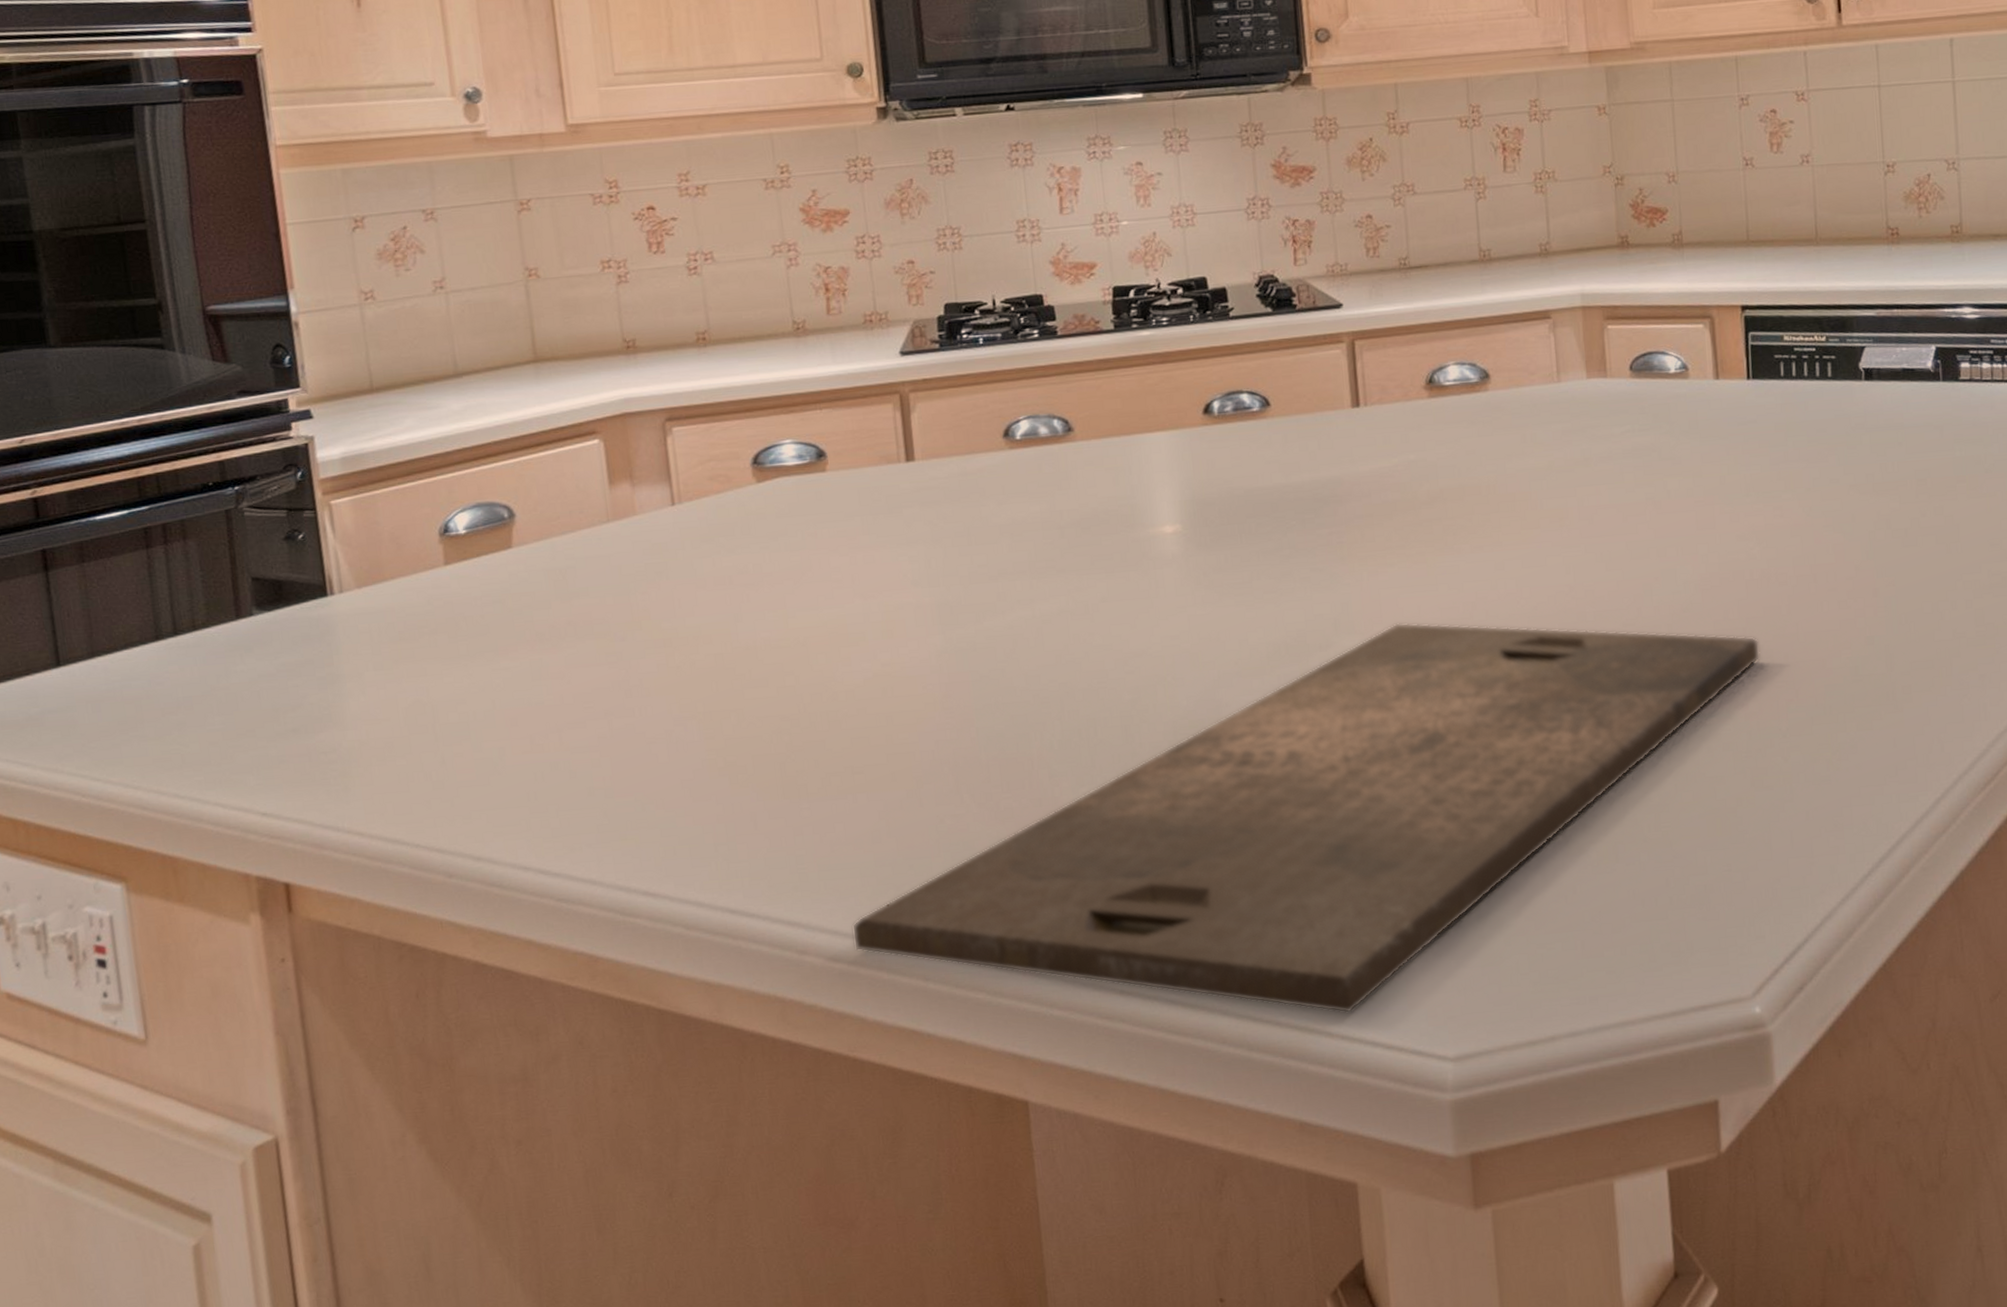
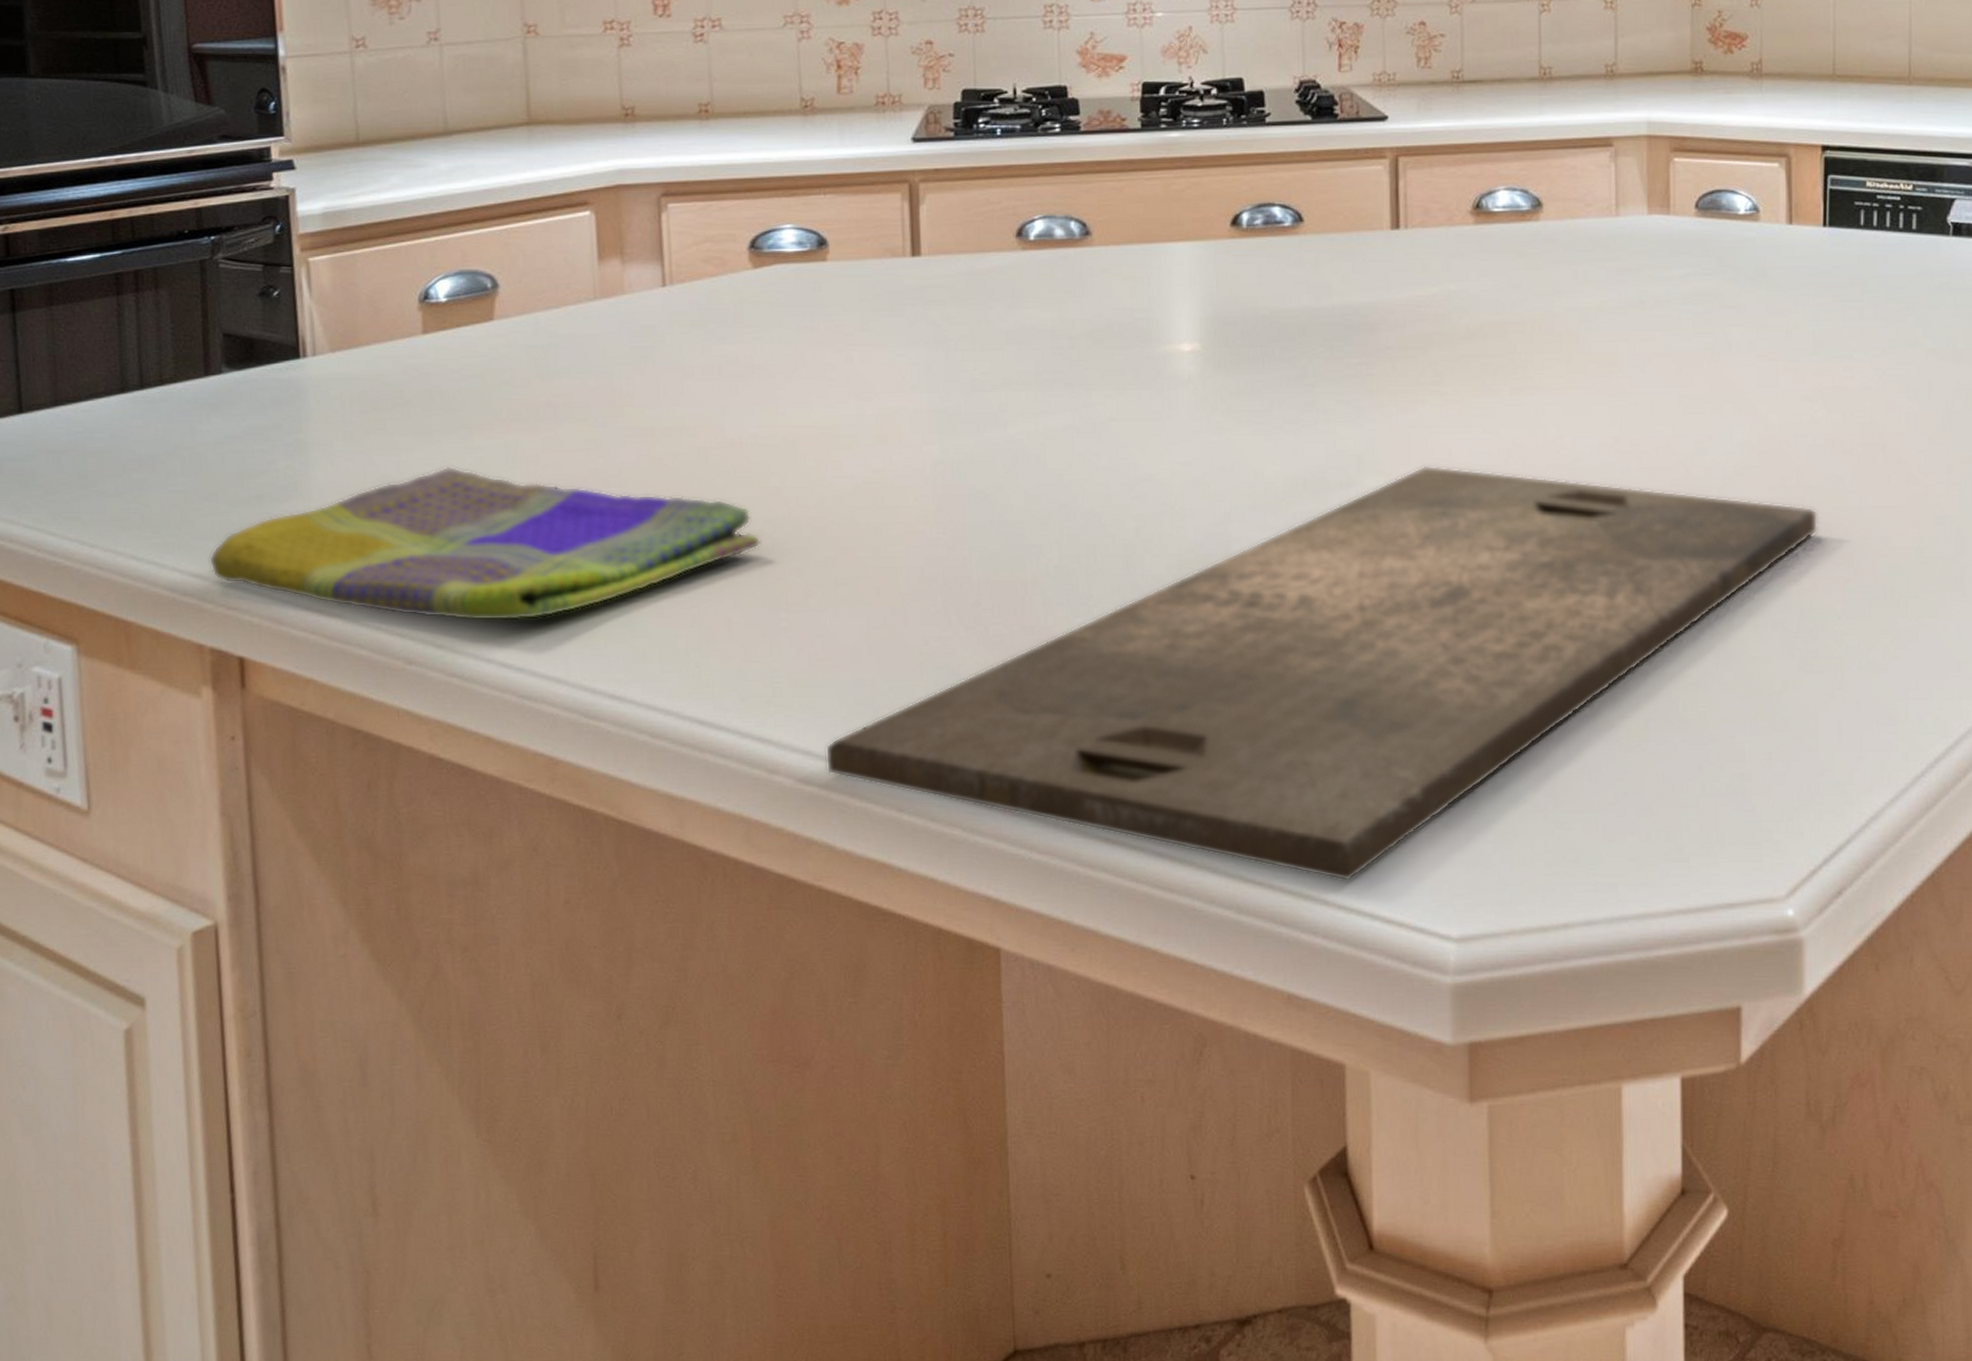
dish towel: none [250,688,780,833] -> present [209,466,761,621]

